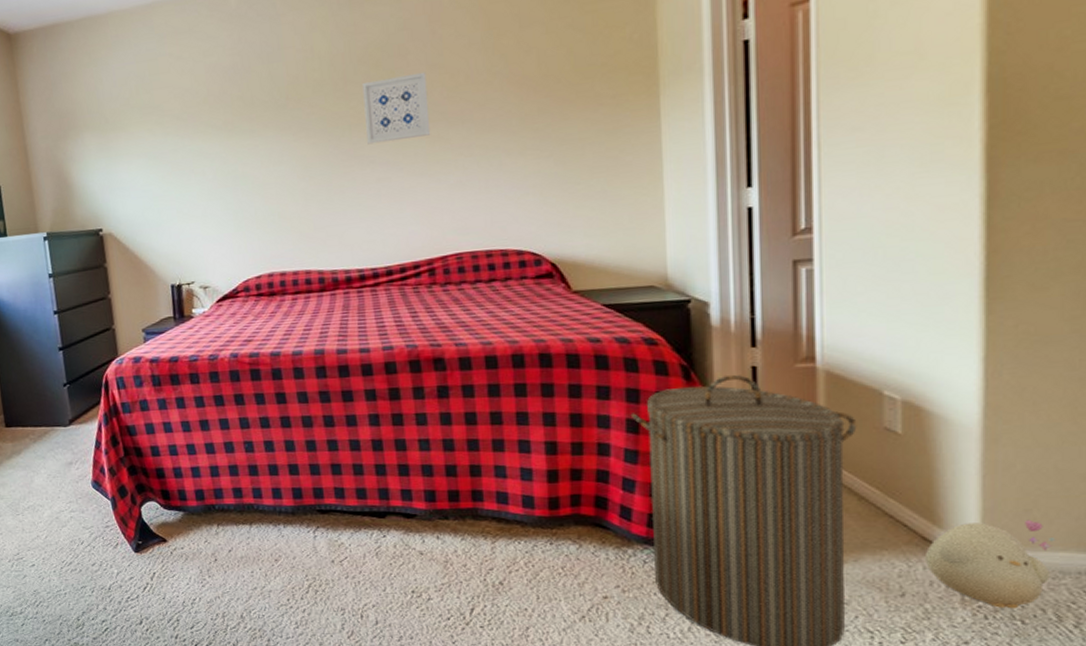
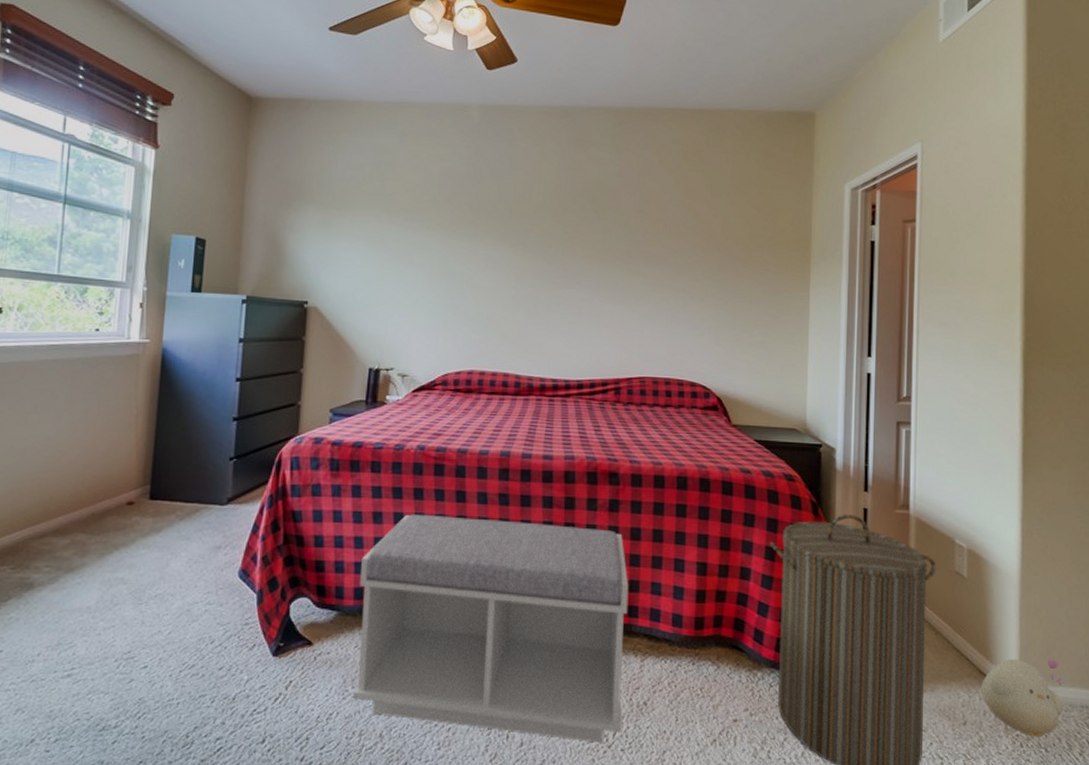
bench: none [196,416,479,621] -> present [352,514,629,743]
wall art: present [362,71,431,145] -> none [576,212,633,269]

